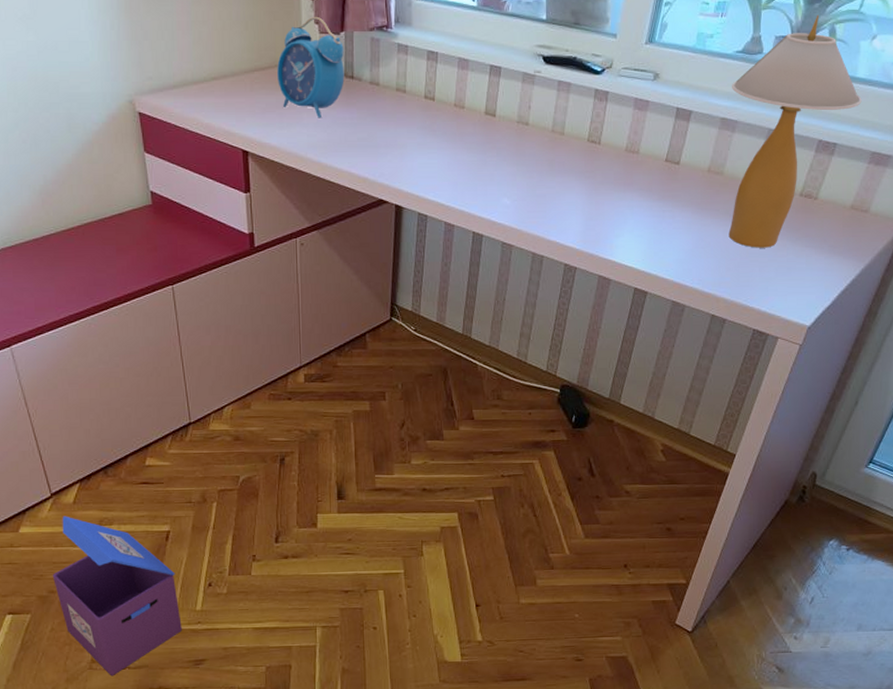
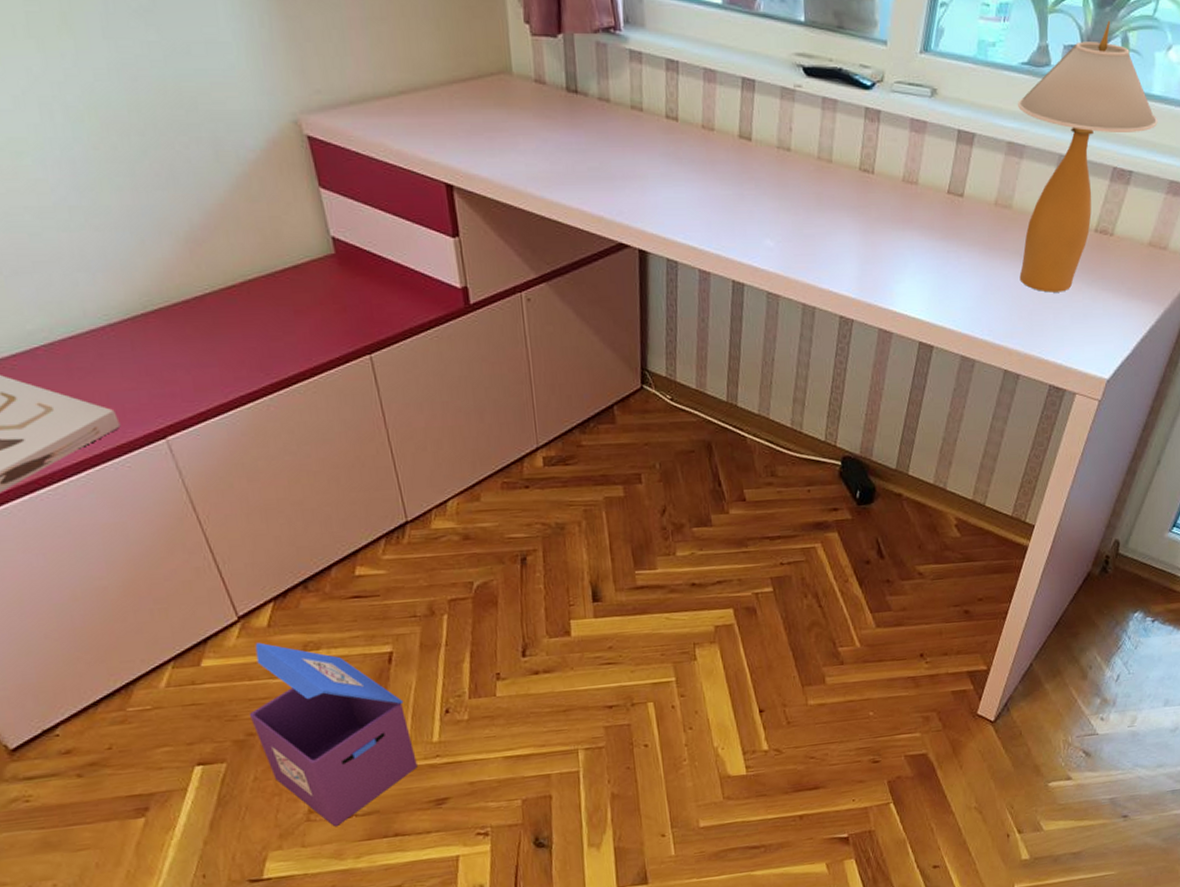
alarm clock: present [277,16,344,118] -> none [481,13,567,143]

